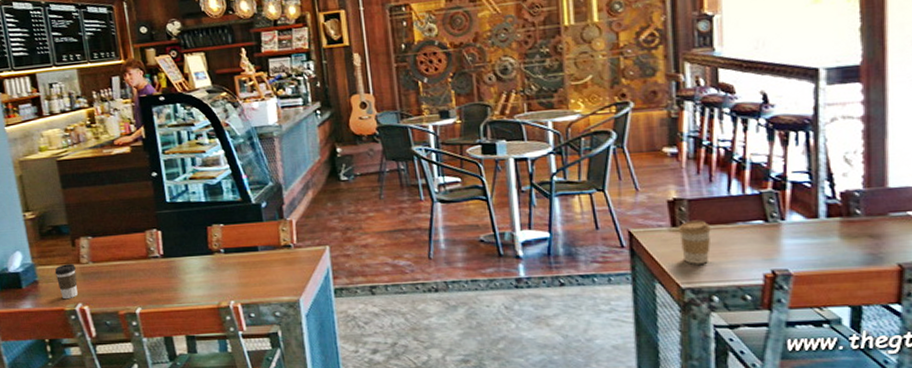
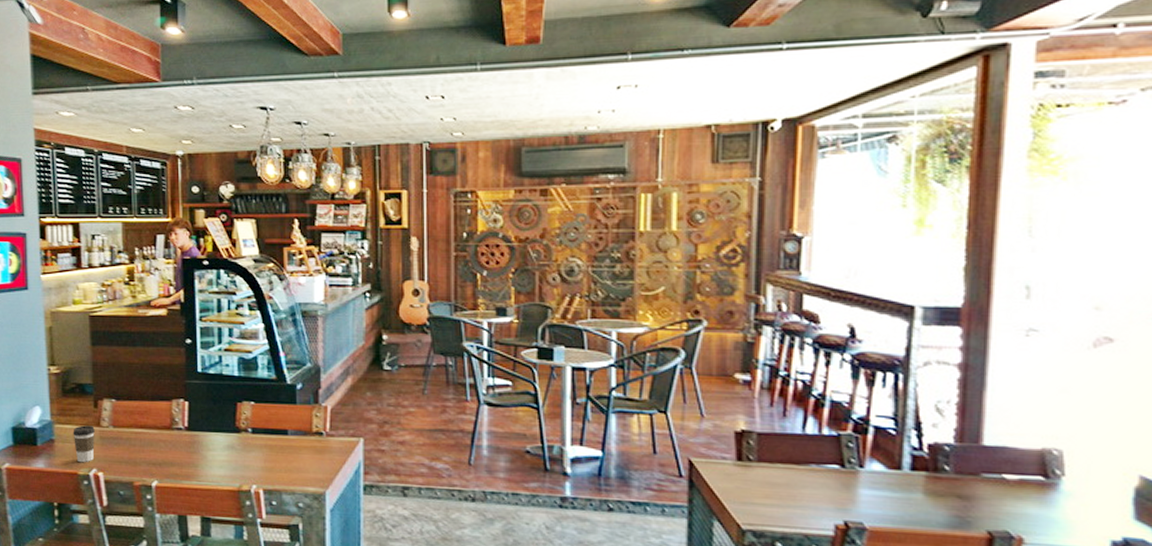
coffee cup: present [679,220,711,264] -> none [745,456,780,505]

